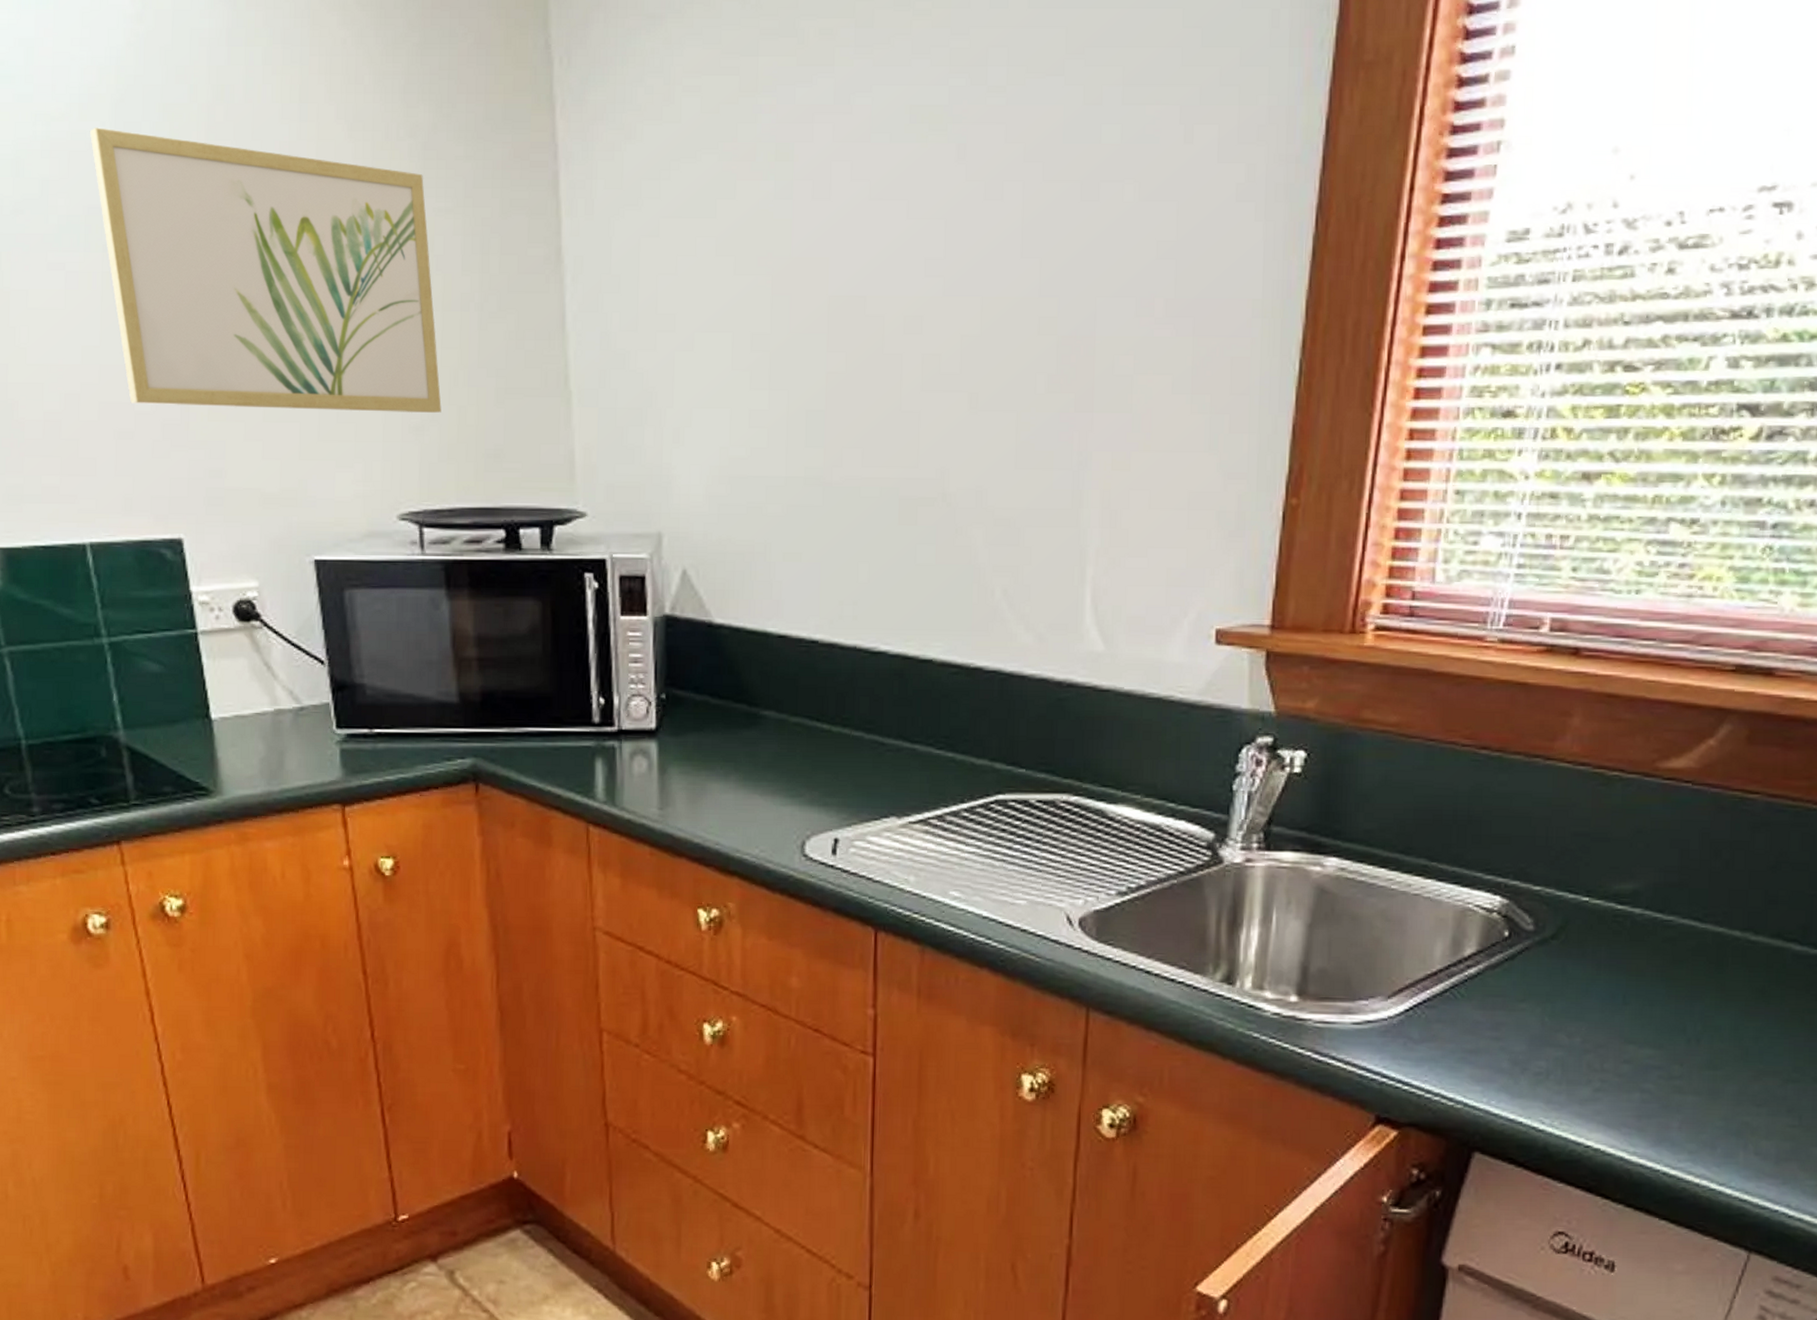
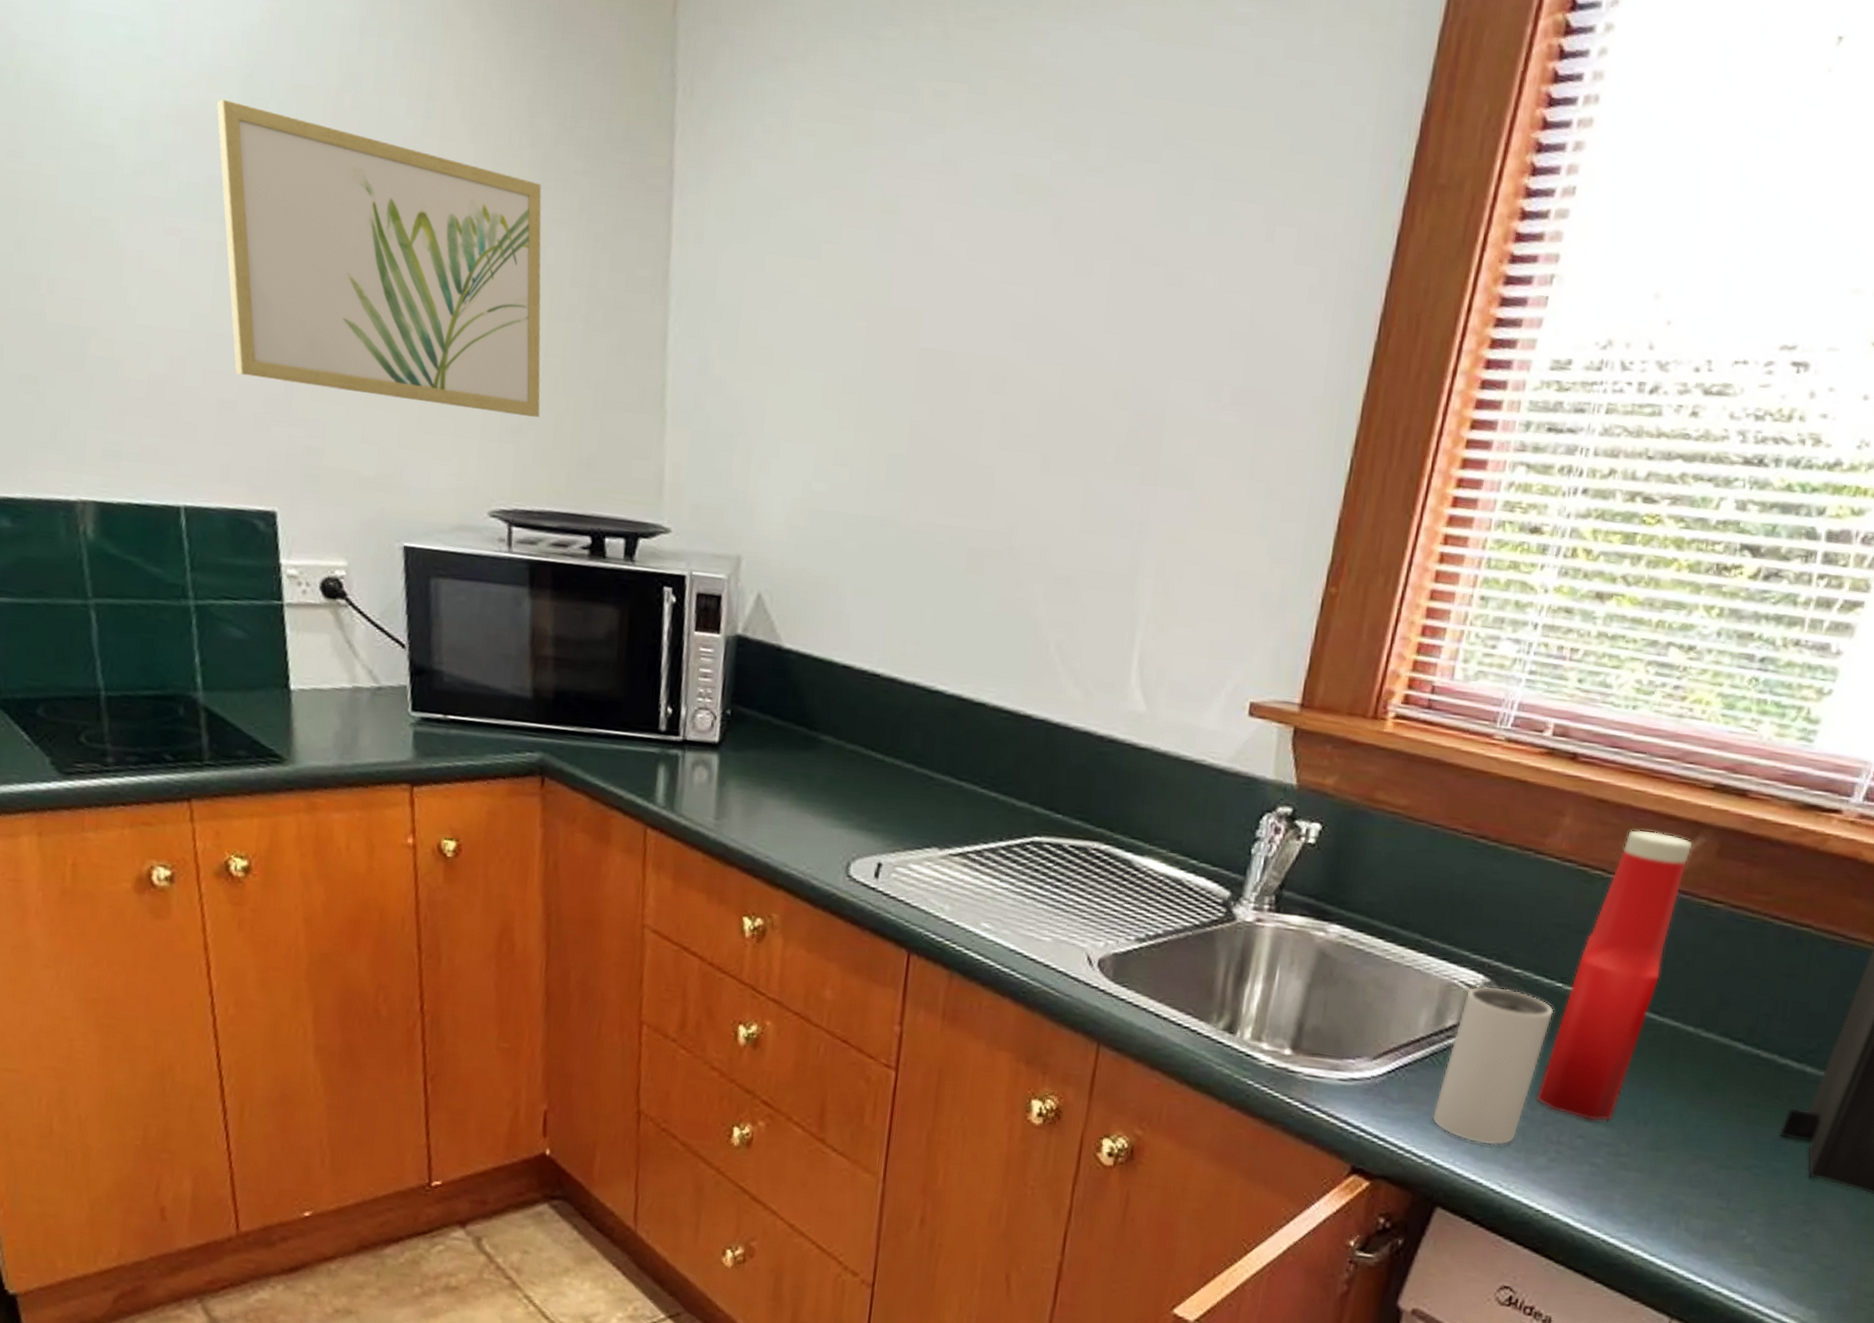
mug: none [1459,908,1583,1080] -> present [1432,986,1554,1146]
ketchup bottle: none [1572,723,1718,1044] -> present [1536,829,1693,1122]

